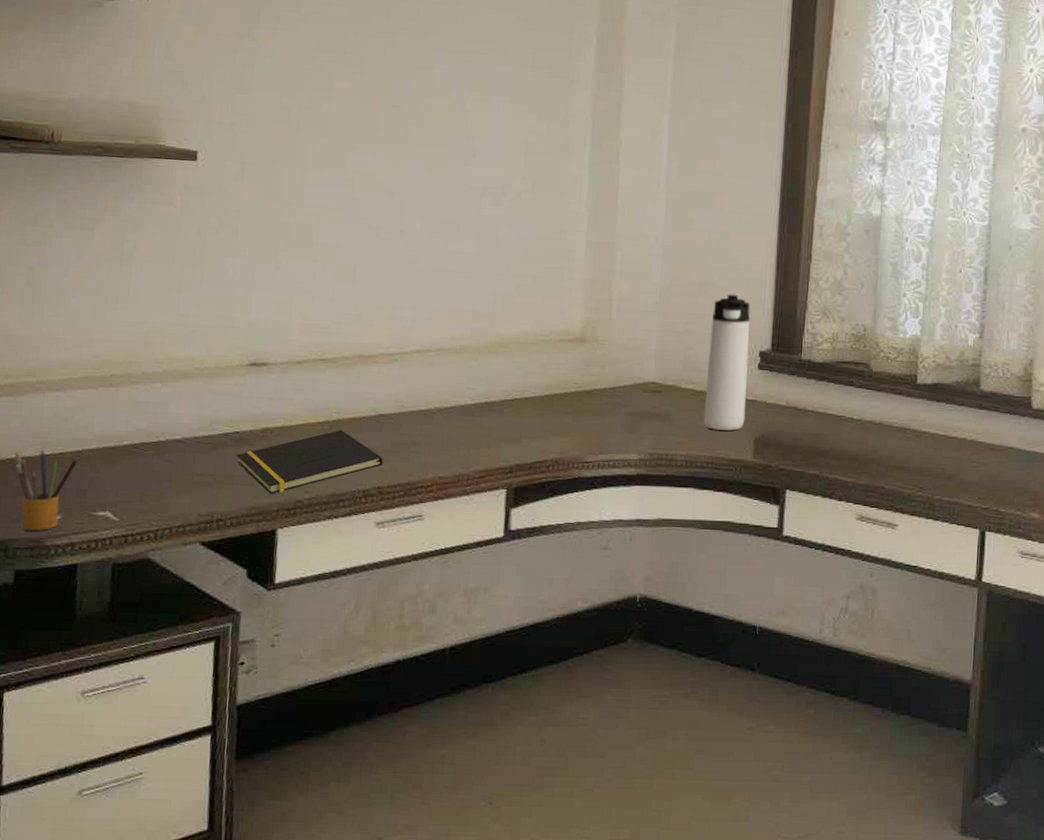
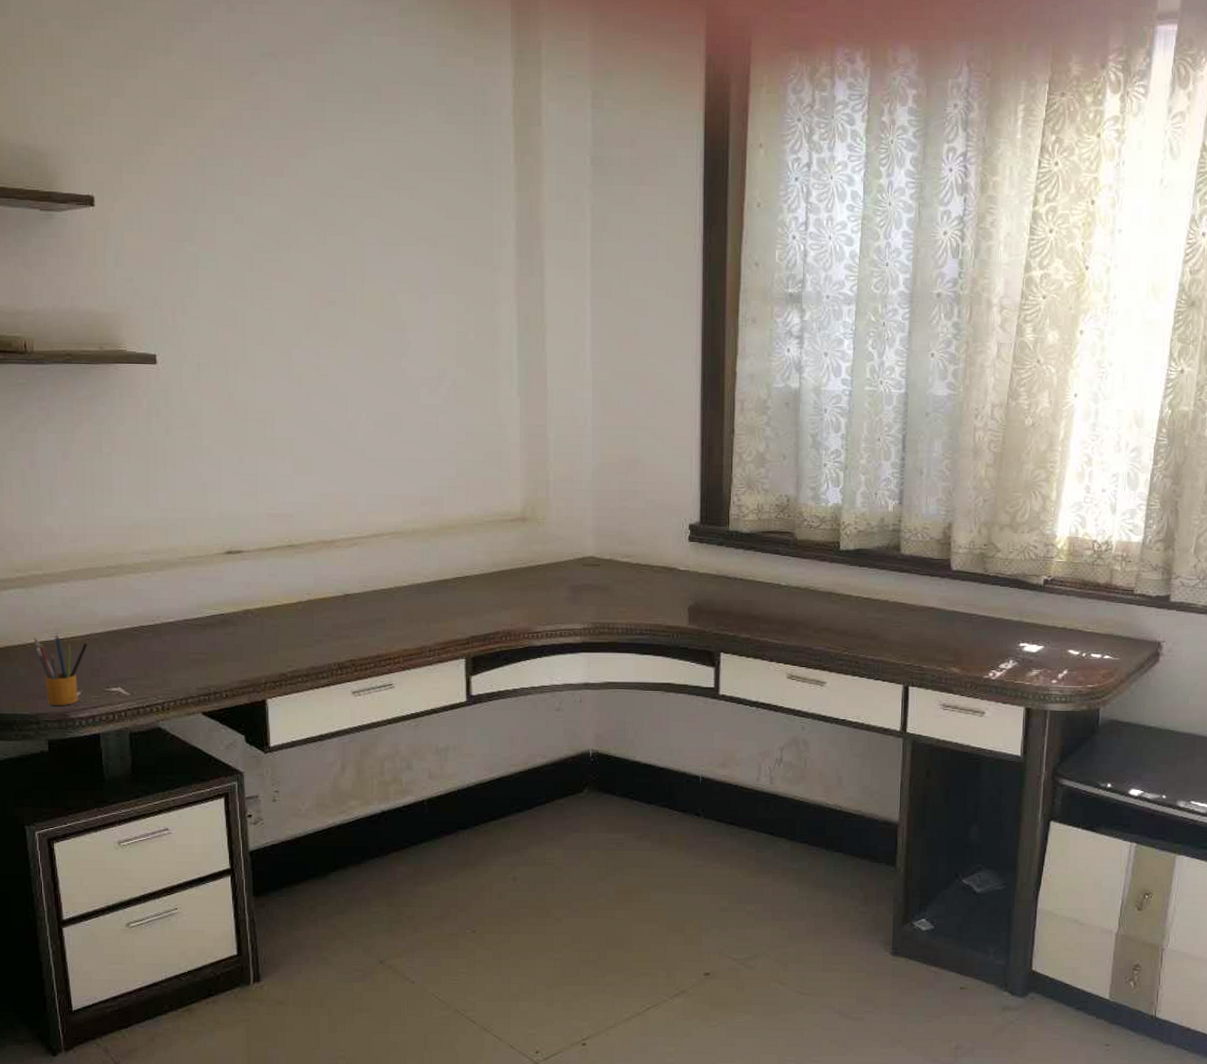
notepad: present [237,429,383,494] -> none [224,609,353,669]
thermos bottle: present [703,294,751,431] -> none [640,470,680,600]

